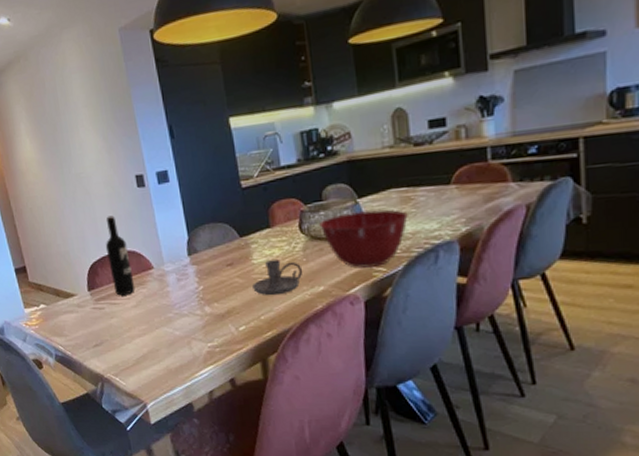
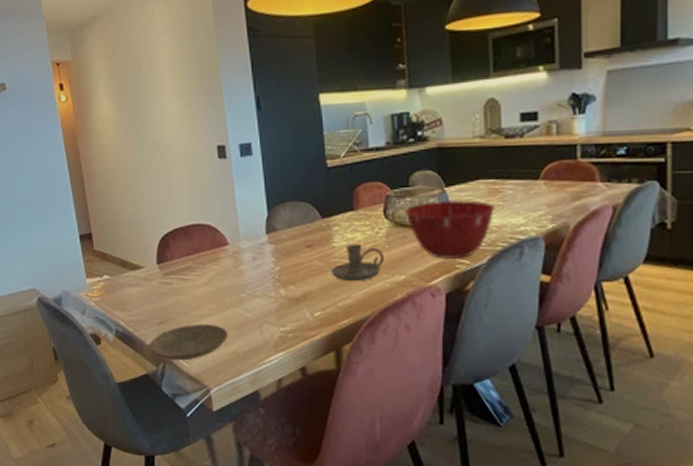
plate: none [86,344,159,380] -> present [148,325,228,361]
wine bottle: present [105,215,136,296] -> none [179,186,208,271]

